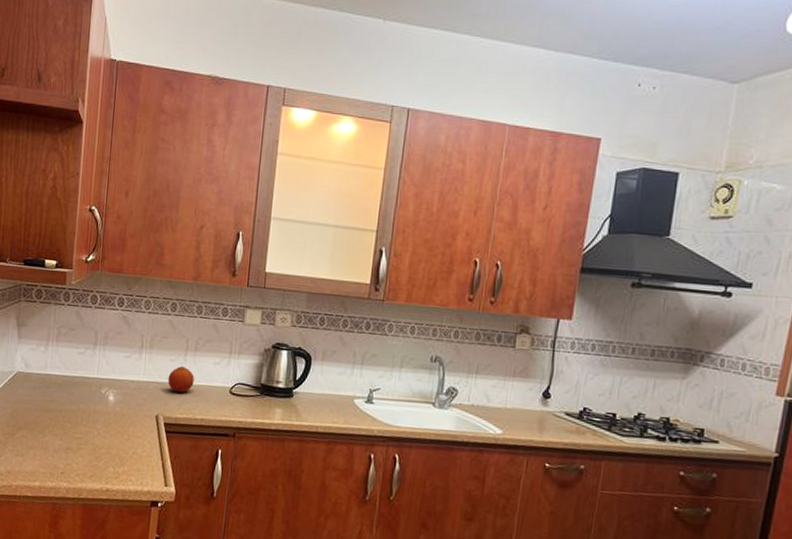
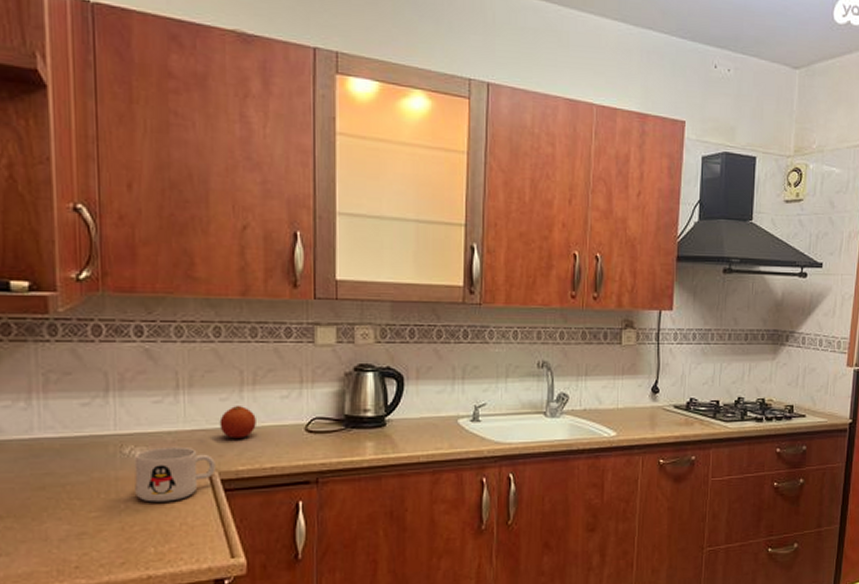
mug: none [105,391,162,435] -> present [134,446,215,502]

